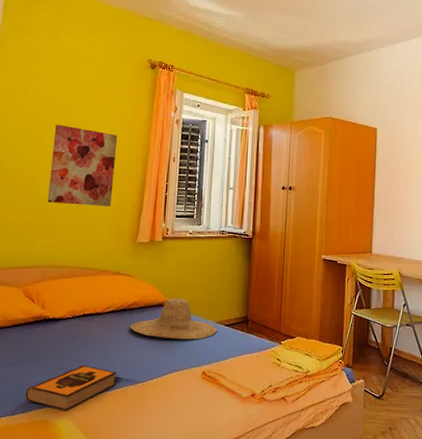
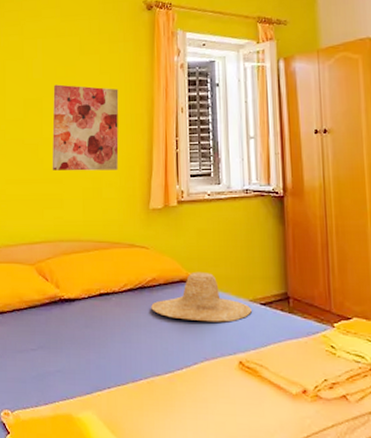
hardback book: present [25,365,117,411] -> none [47,351,141,405]

